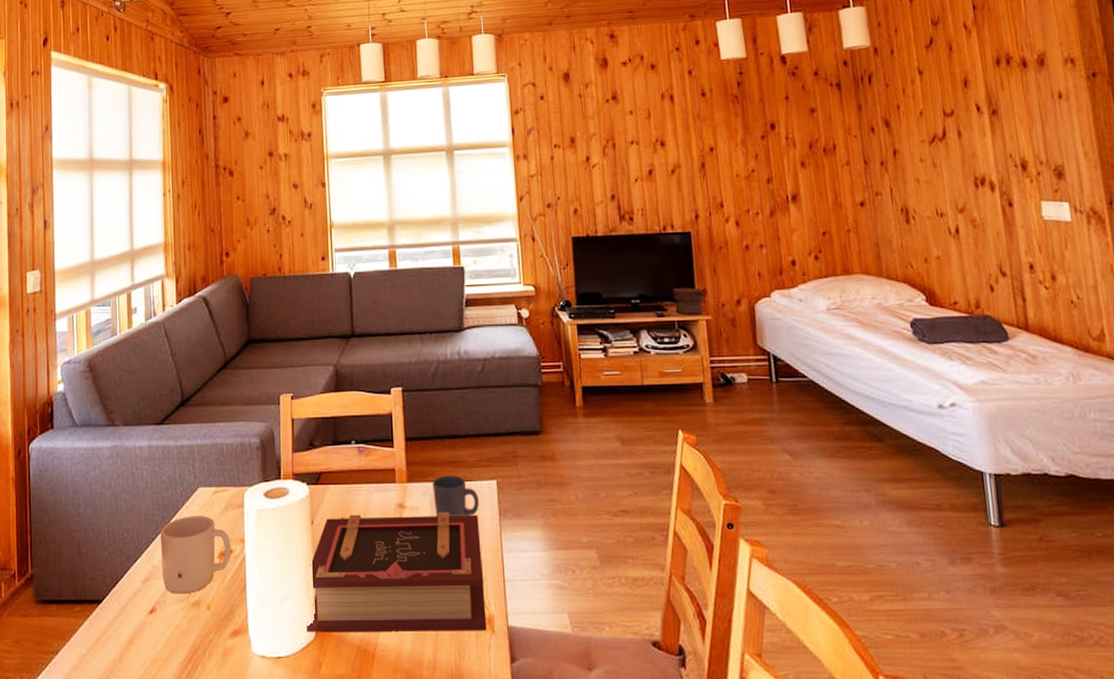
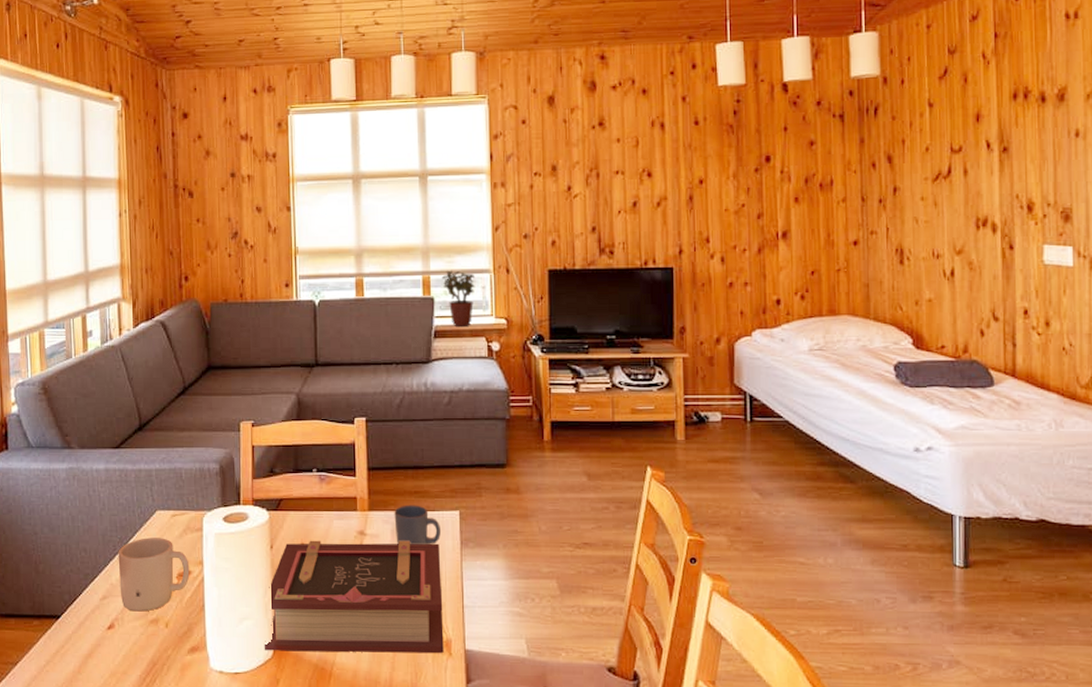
potted plant: none [471,240,504,295] -> present [442,270,476,326]
decorative box: present [672,287,704,316] -> none [650,324,682,354]

